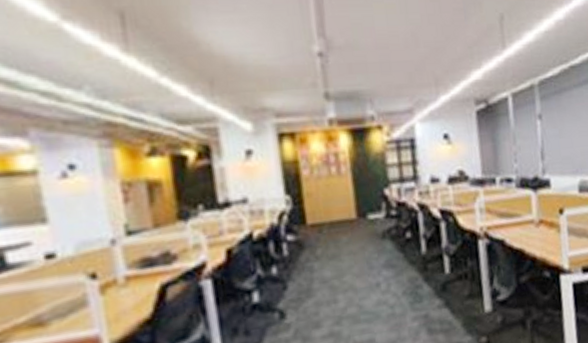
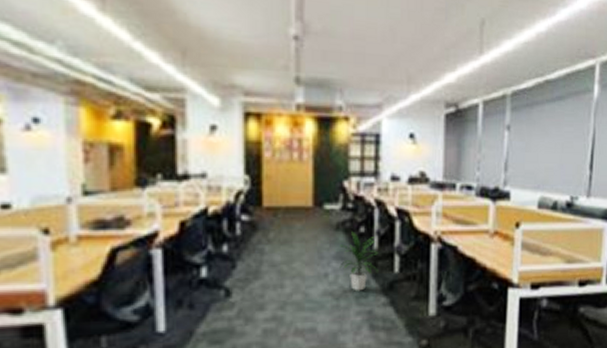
indoor plant: none [388,238,430,297] -> present [339,231,379,291]

